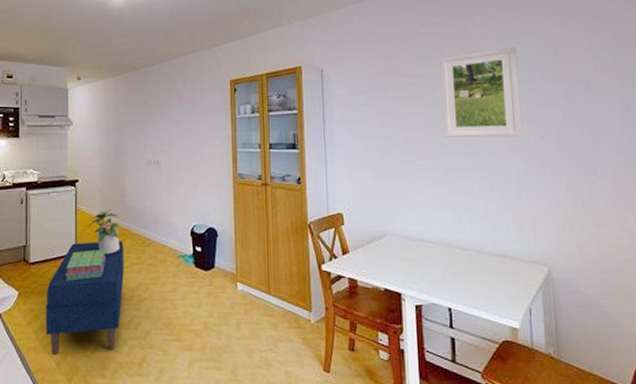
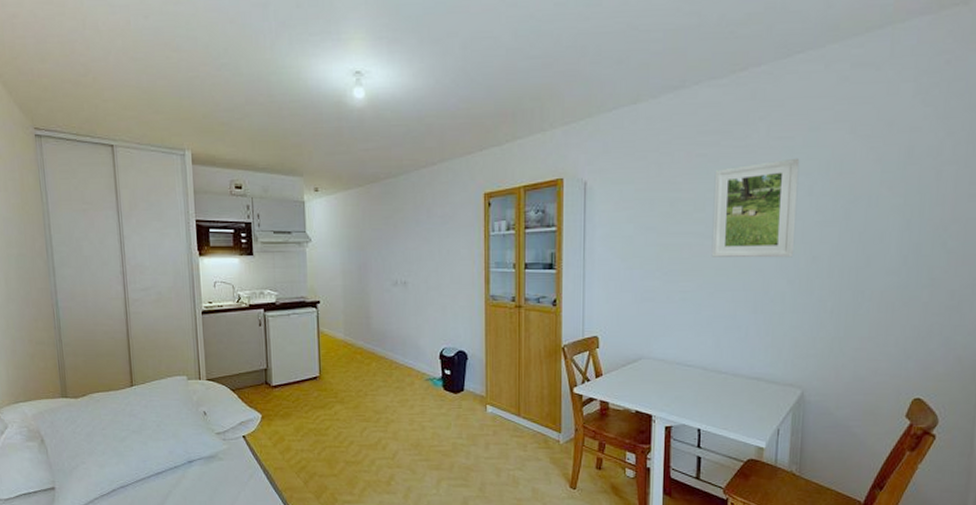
bench: present [46,241,124,356] -> none [291,364,371,475]
stack of books: present [66,250,106,281] -> none [310,373,352,404]
potted plant: present [87,208,120,255] -> none [331,330,366,378]

